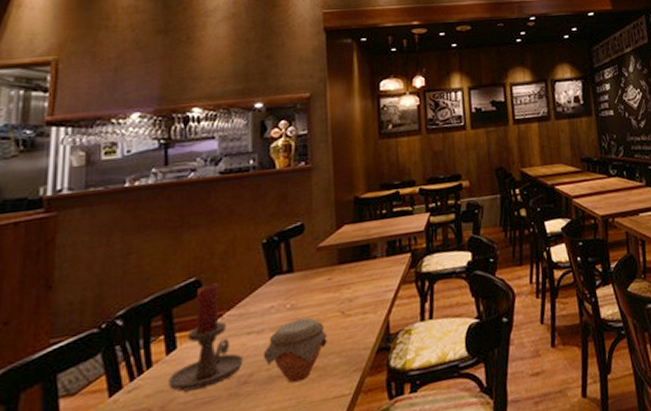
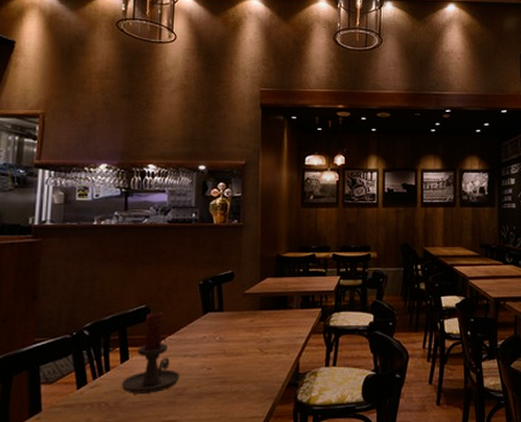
jar: present [262,317,328,383] -> none [195,350,248,401]

